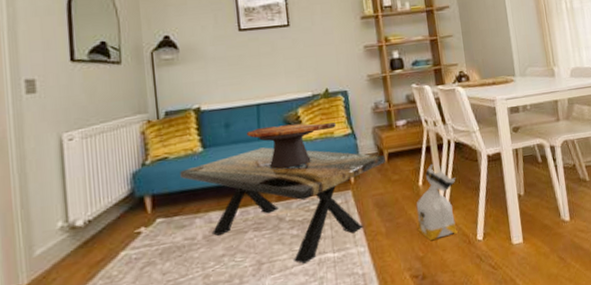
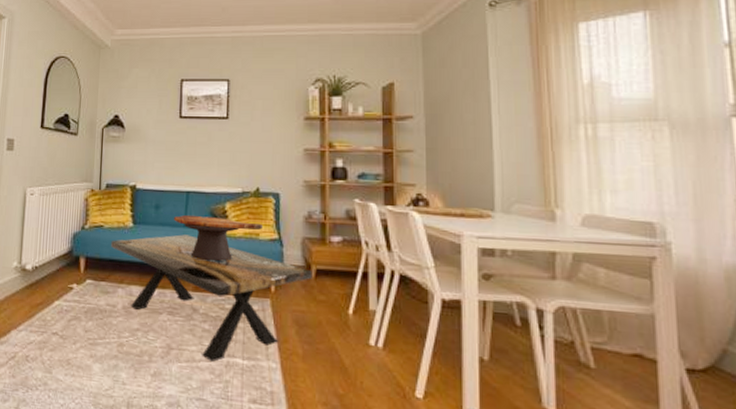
bag: present [416,164,458,241] -> none [340,294,396,381]

